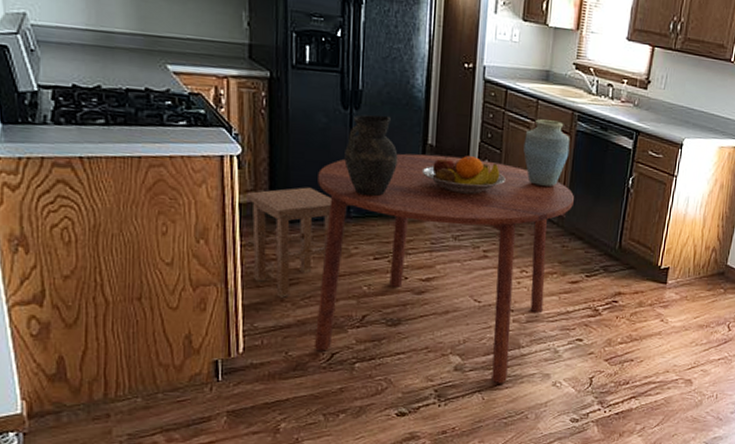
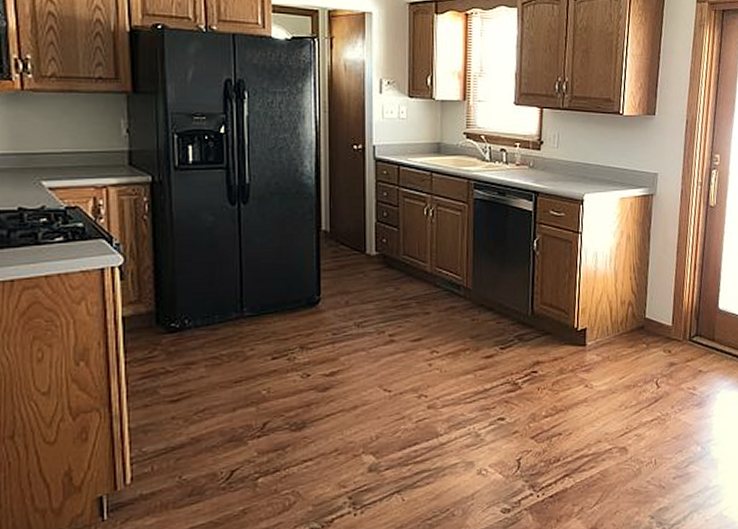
stool: present [247,187,331,298] -> none [130,290,223,415]
dining table: present [314,153,574,384] -> none [207,239,479,481]
pitcher: present [344,114,398,197] -> none [234,206,291,293]
fruit bowl: present [421,154,506,194] -> none [317,237,406,278]
vase: present [523,119,570,187] -> none [422,192,469,260]

